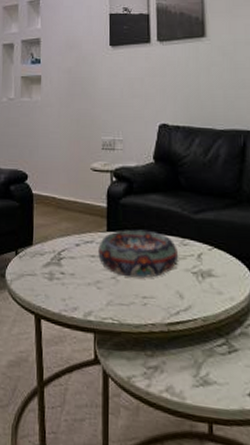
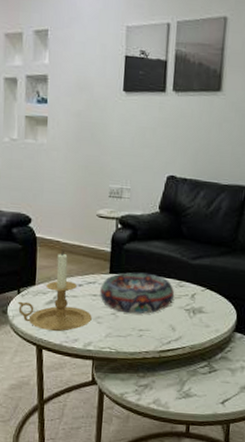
candle holder: none [15,208,91,299] -> present [17,251,92,332]

